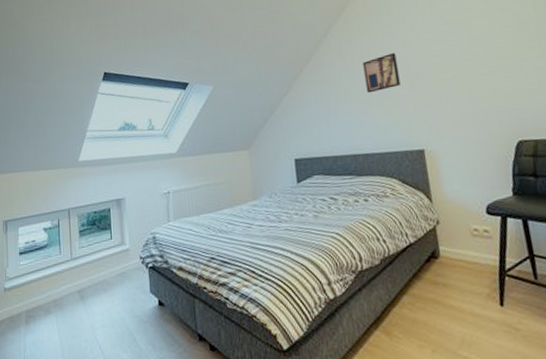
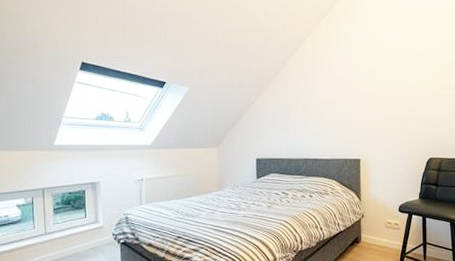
wall art: present [362,53,401,93] -> none [321,77,349,109]

